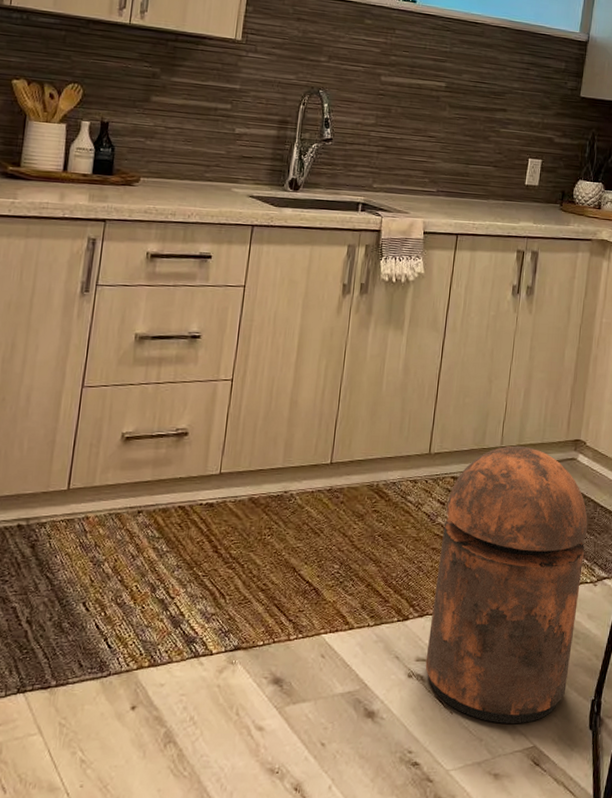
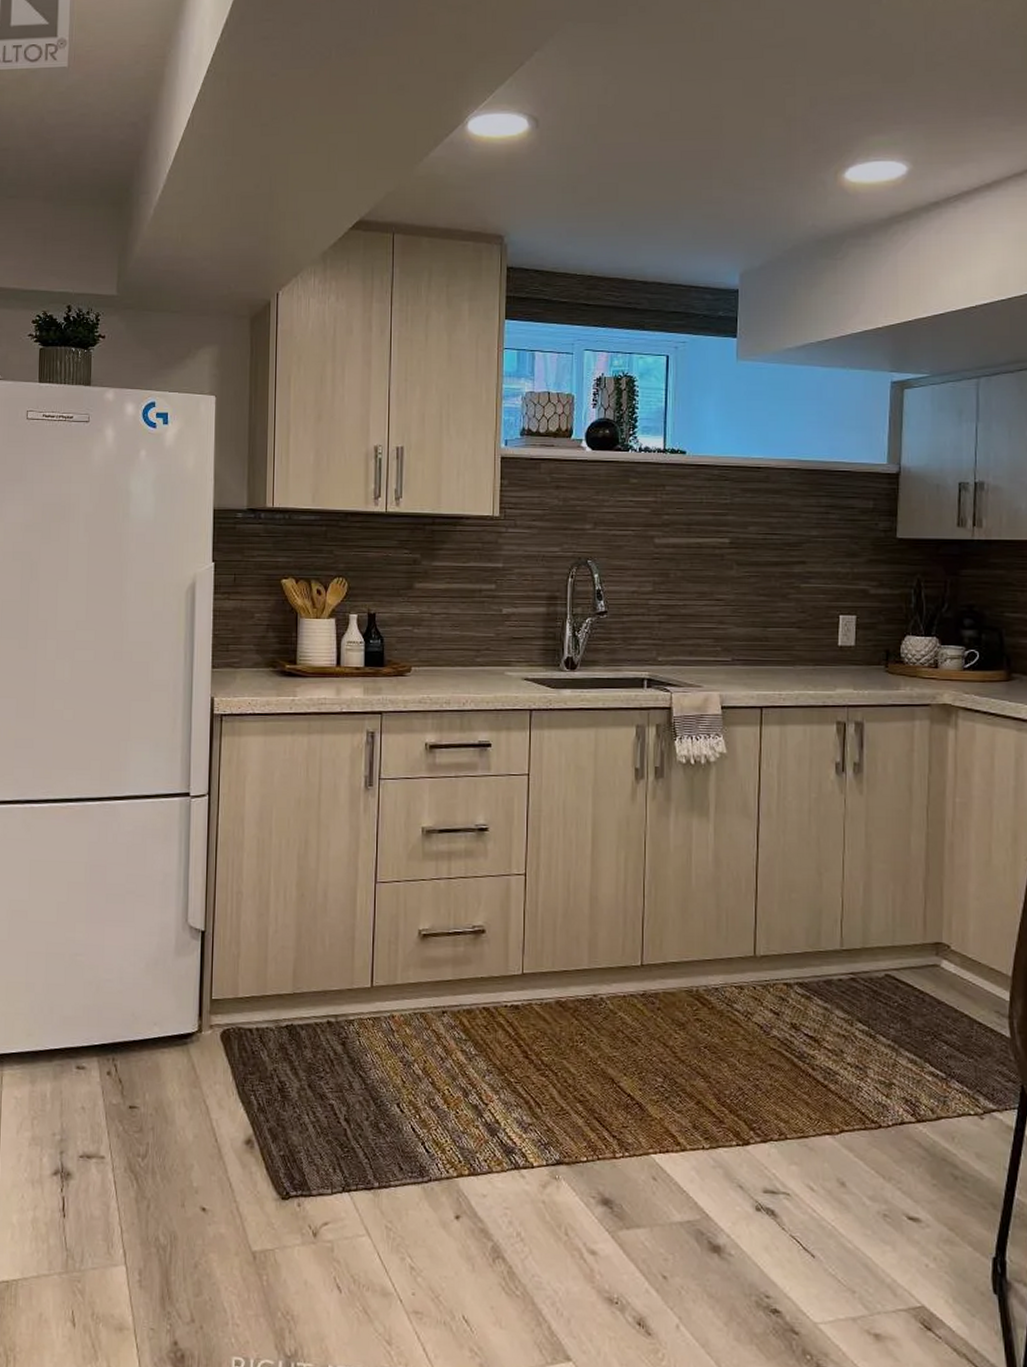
trash can: present [425,445,588,724] -> none [775,948,963,1278]

